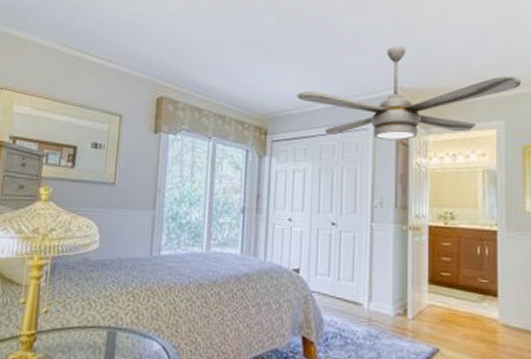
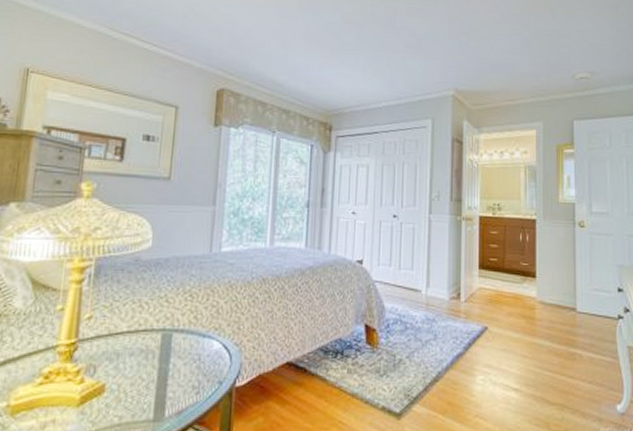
ceiling fan: present [297,45,522,141] -> none [361,50,557,139]

